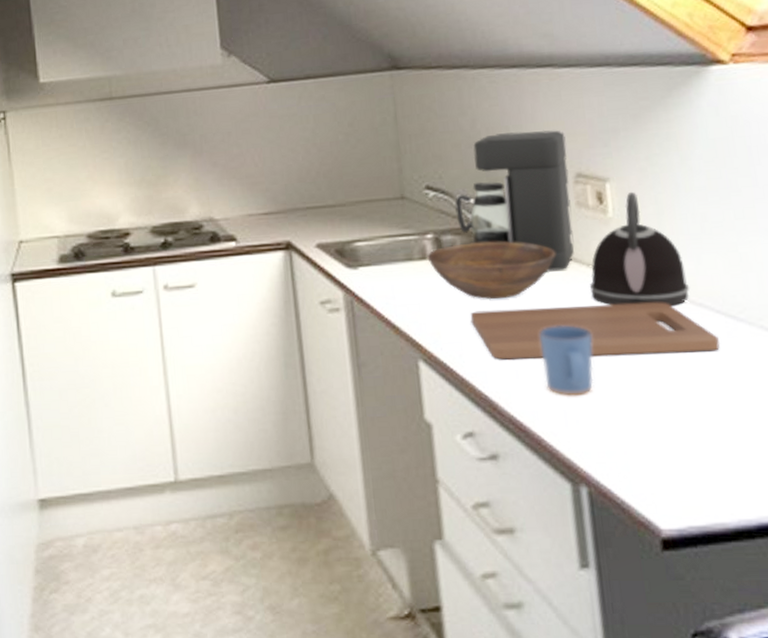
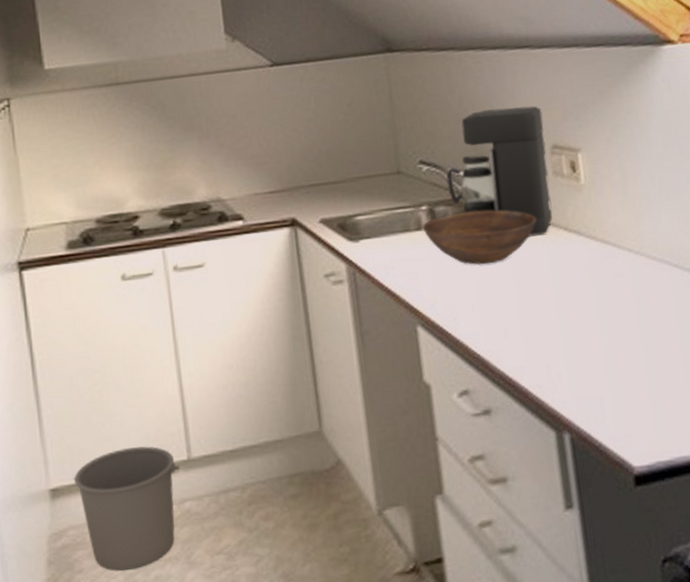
bucket: none [61,464,167,586] -> present [73,446,180,571]
cutting board: present [470,302,720,360] -> none [462,259,678,320]
mug: present [539,325,594,395] -> none [524,285,573,350]
kettle: present [589,191,690,306] -> none [566,160,652,265]

